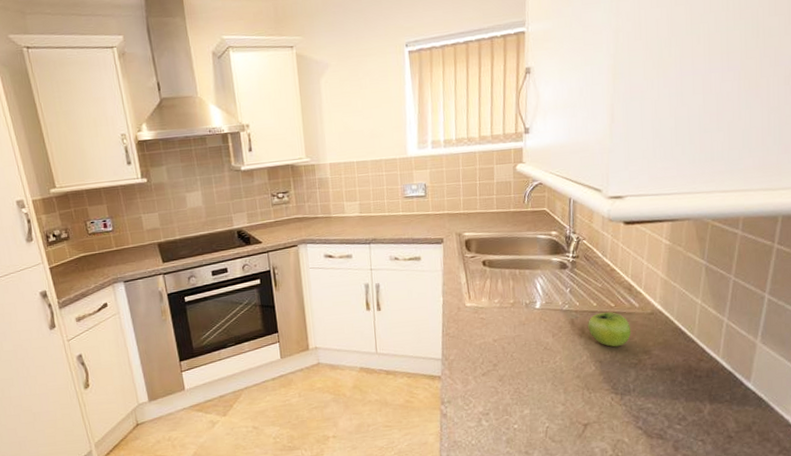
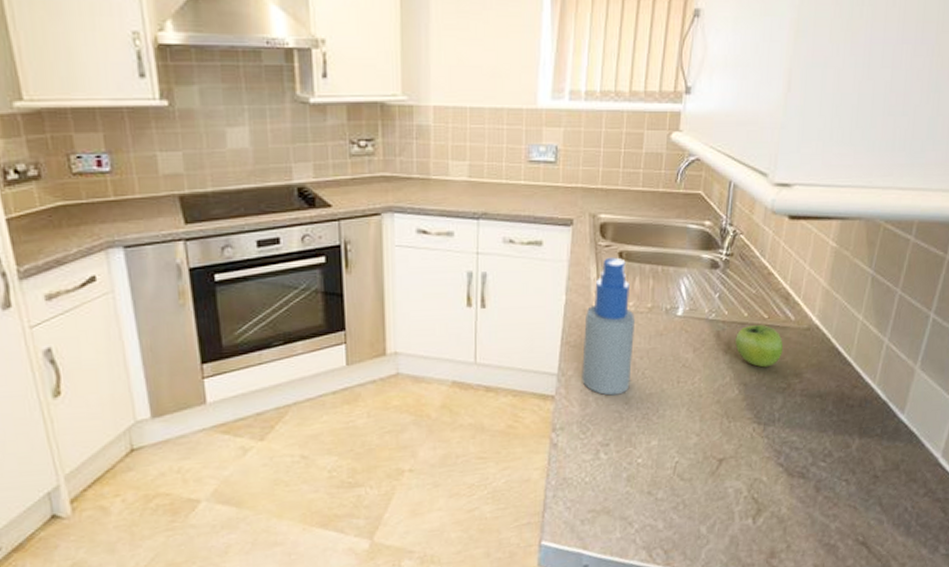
spray bottle: none [460,265,502,375] -> present [582,257,636,396]

